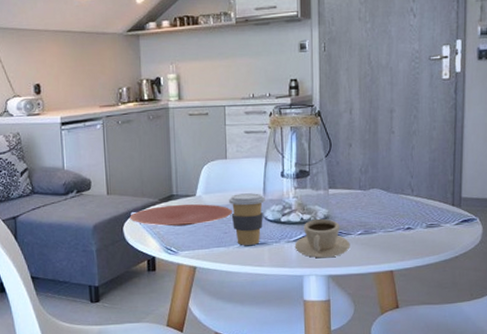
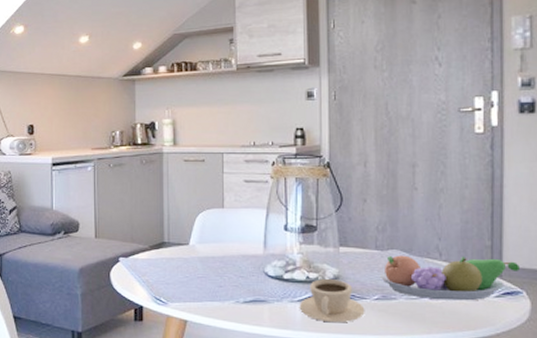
plate: present [130,204,232,227] -> none [117,252,229,276]
coffee cup: present [228,193,265,245] -> none [224,245,266,302]
fruit bowl: none [362,191,475,231] -> present [379,255,520,301]

